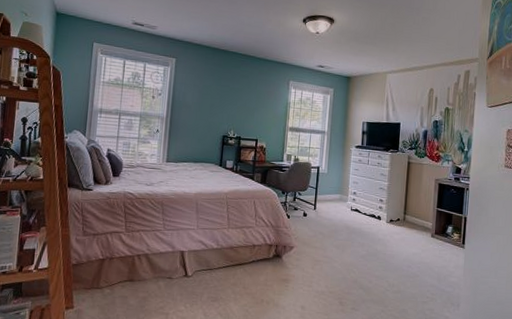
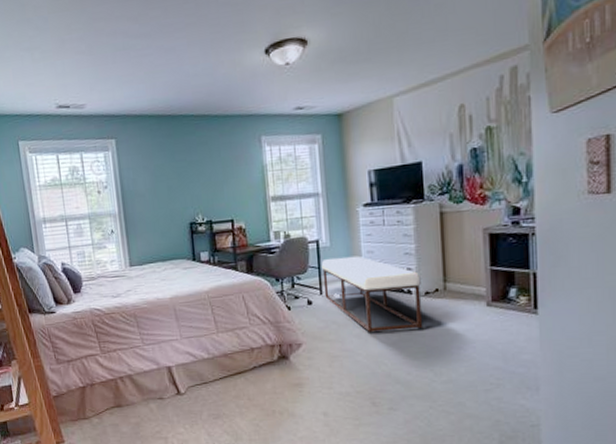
bench: none [317,182,389,248] -> present [321,255,422,332]

